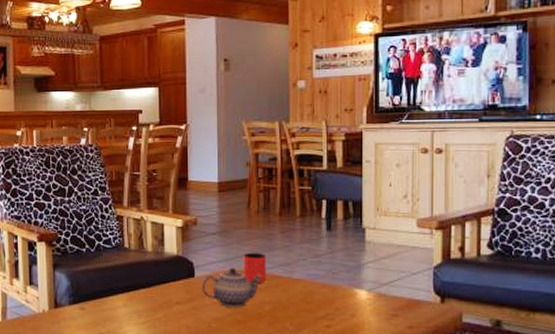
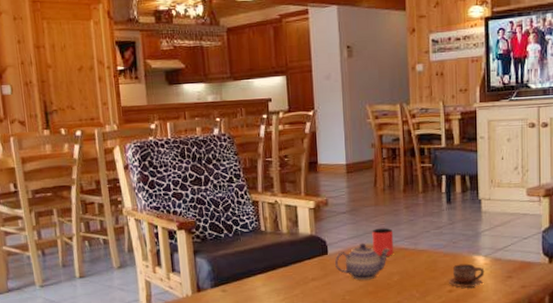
cup: none [325,297,367,324] -> present [448,263,485,288]

